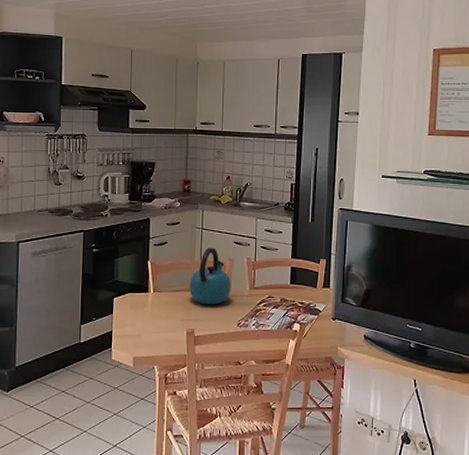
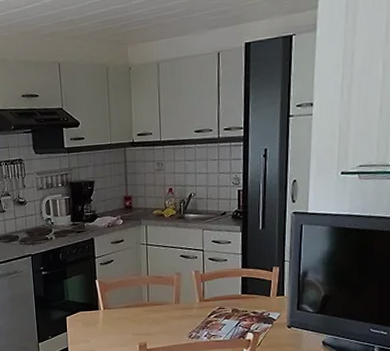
kettle: present [189,247,231,305] -> none [138,263,181,319]

